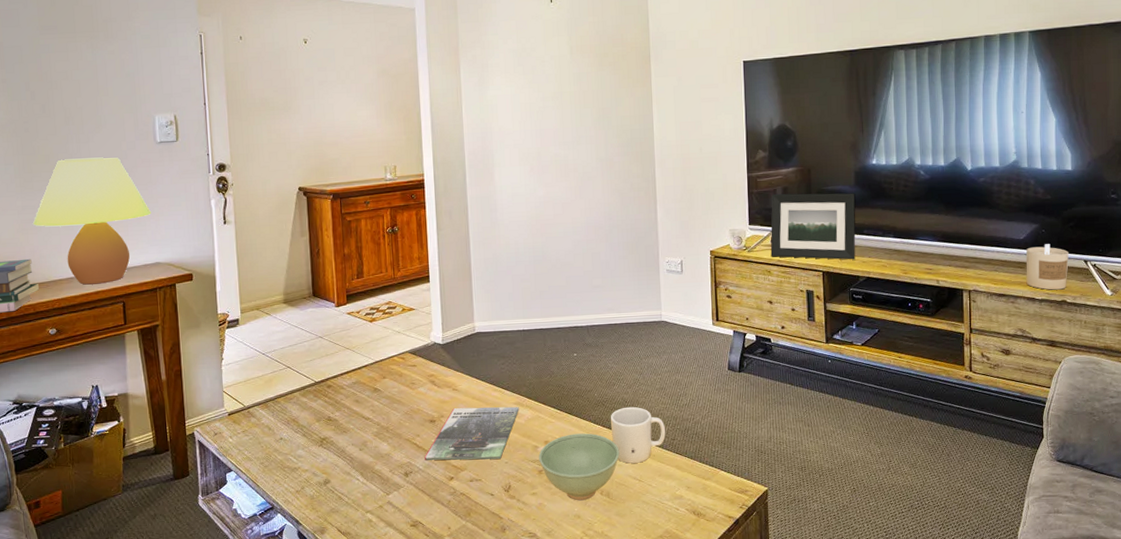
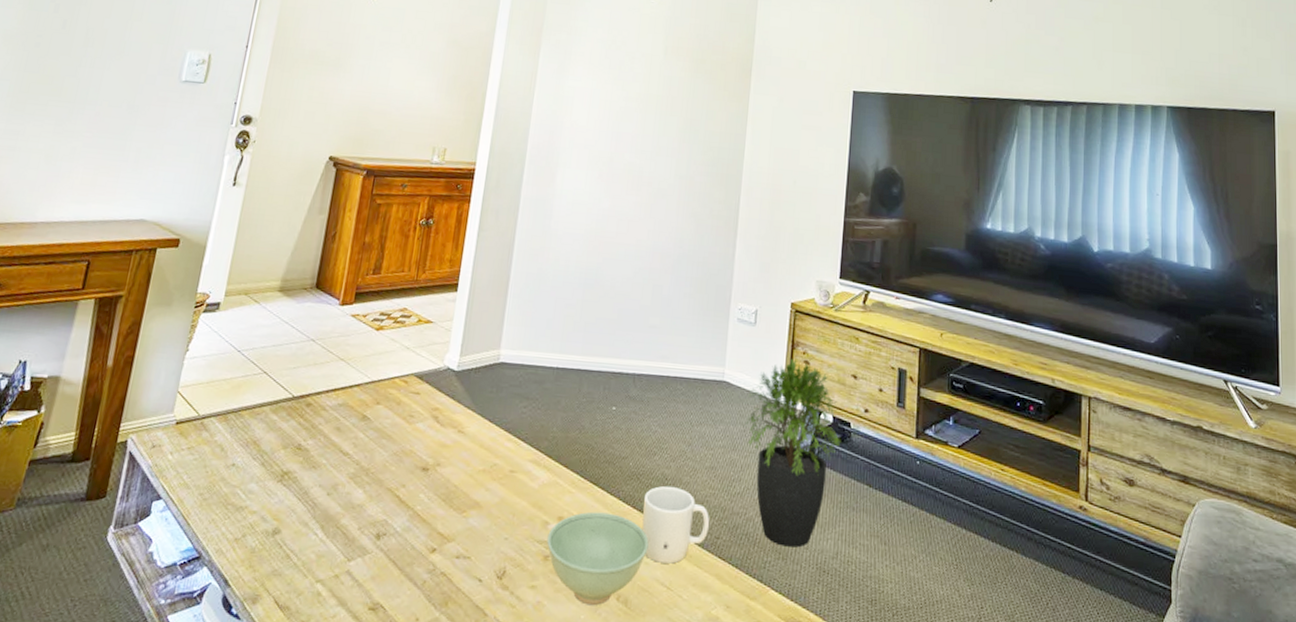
table lamp: present [33,158,151,285] -> none [11,84,152,235]
magazine: present [424,406,519,460] -> none [405,456,535,532]
potted plant: none [683,296,765,438] -> present [746,359,841,548]
picture frame: present [770,193,856,260] -> none [861,246,965,339]
candle: present [1025,244,1069,290] -> none [1156,353,1206,412]

